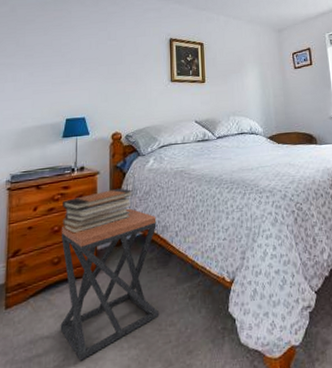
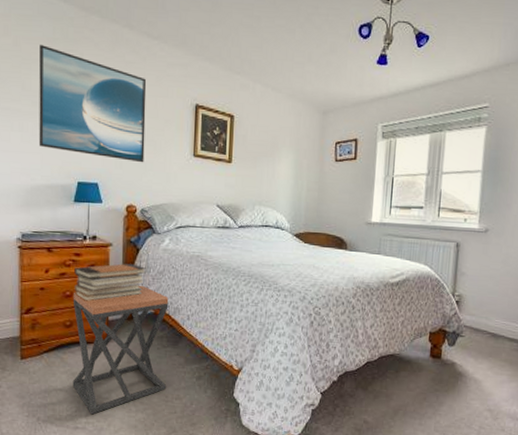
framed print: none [30,8,127,94] -> present [39,44,147,163]

